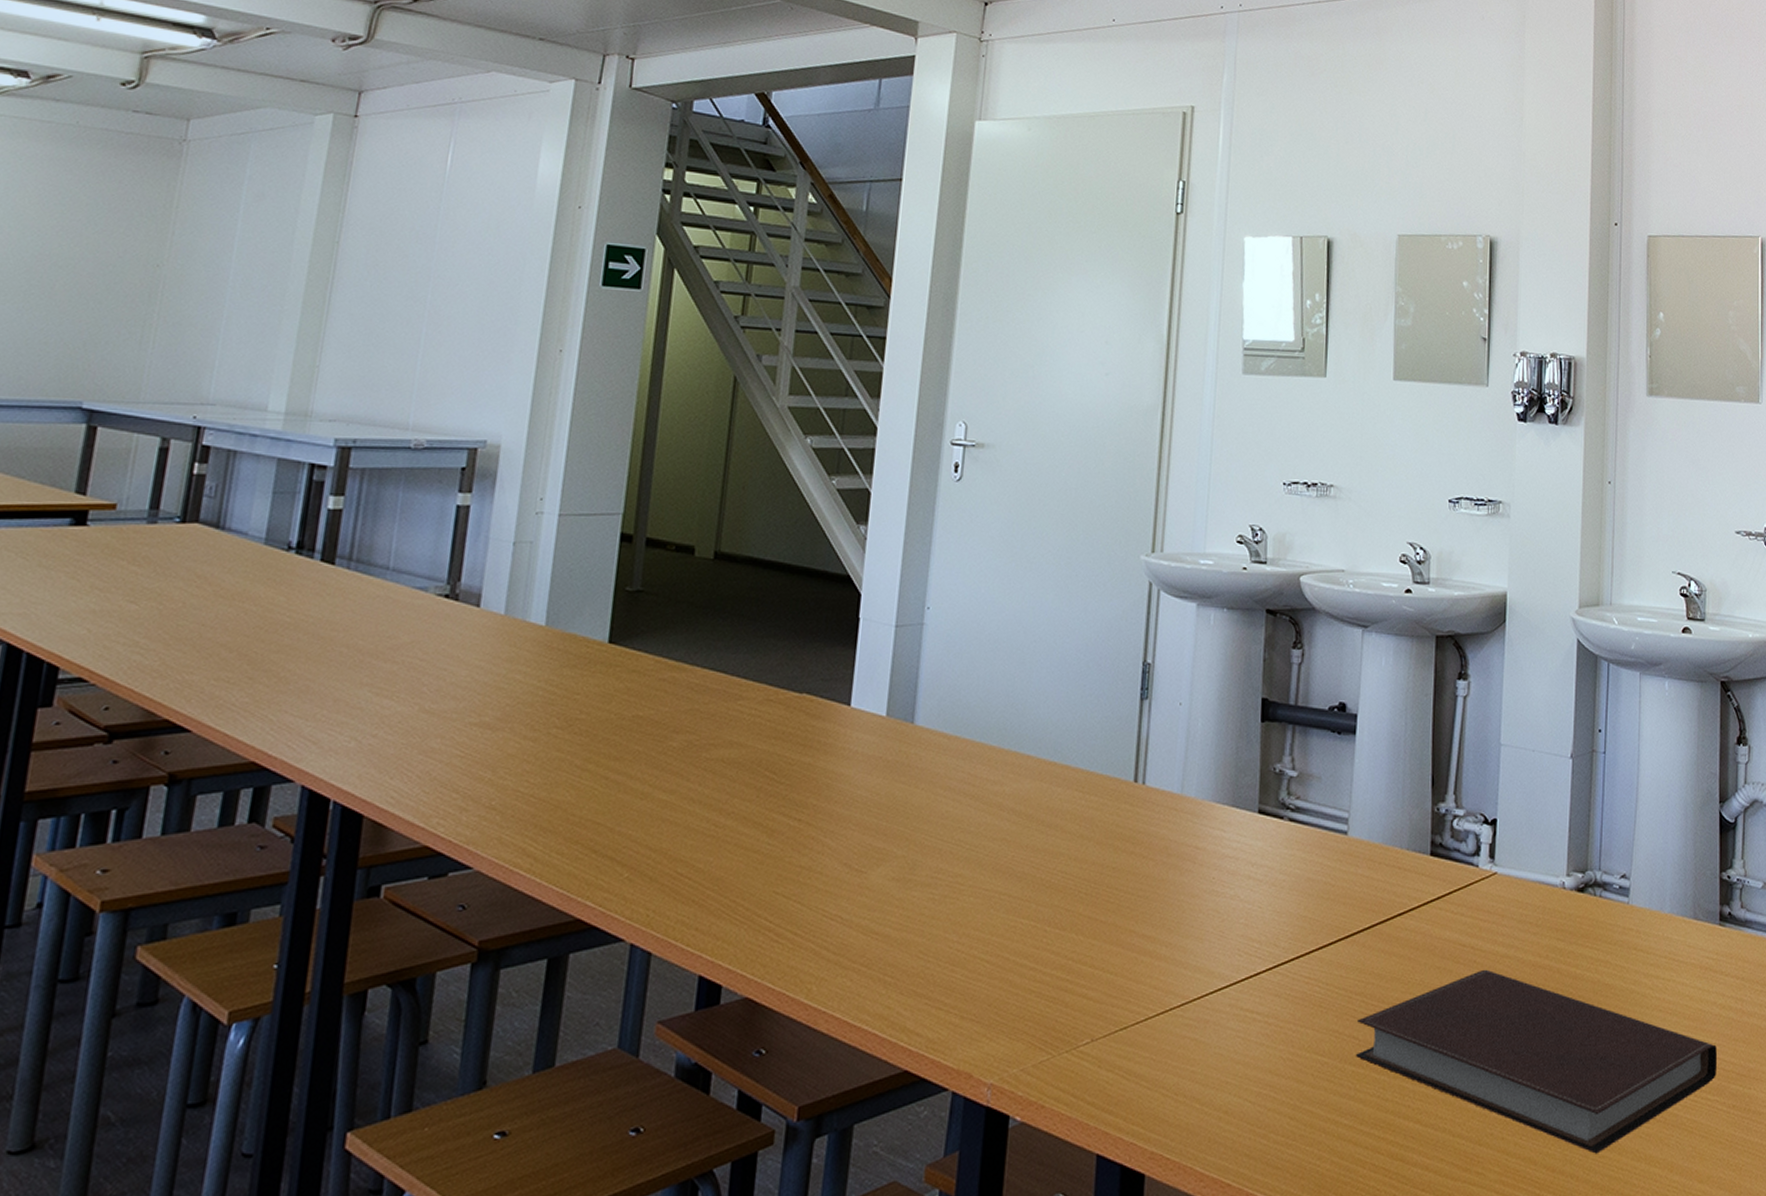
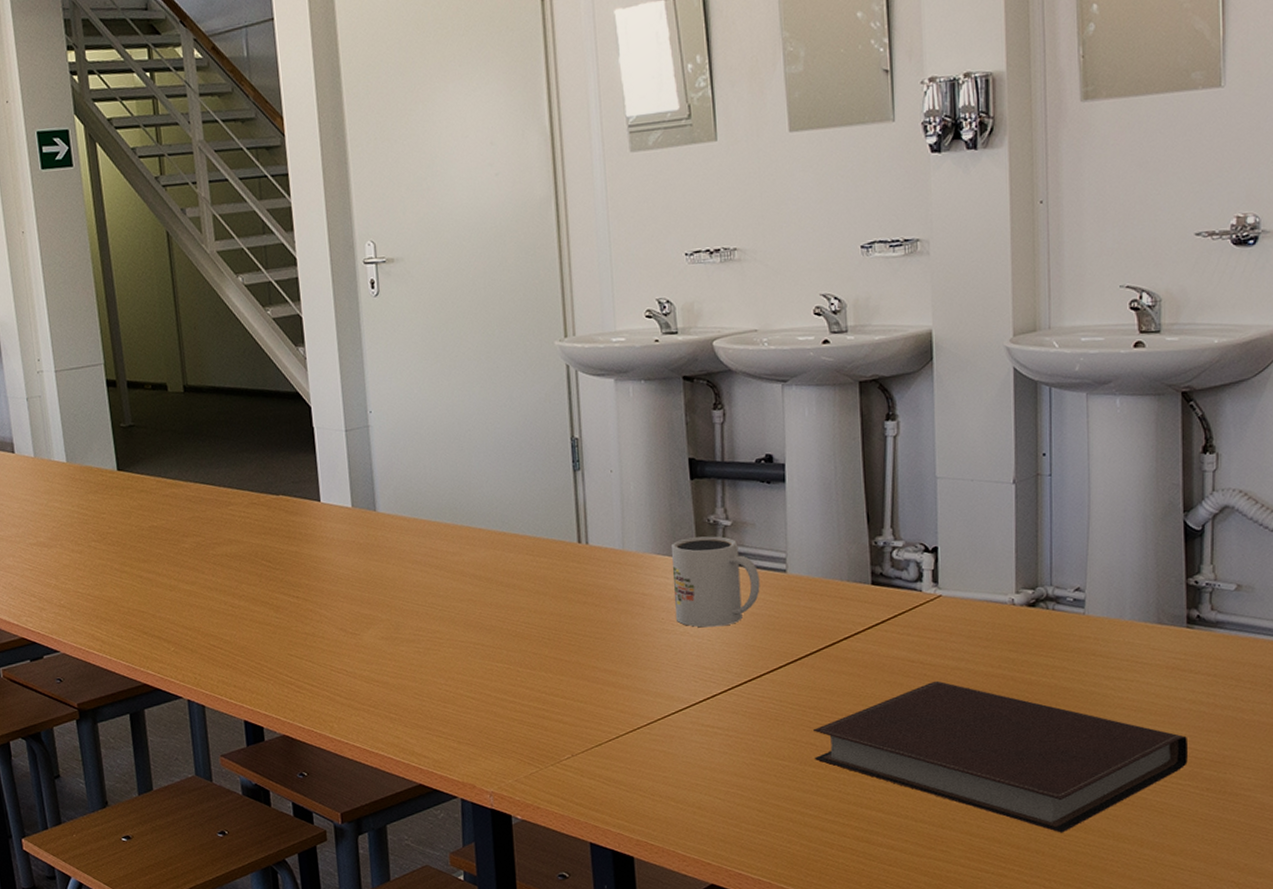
mug: none [1227,787,1320,892] -> present [670,536,760,628]

